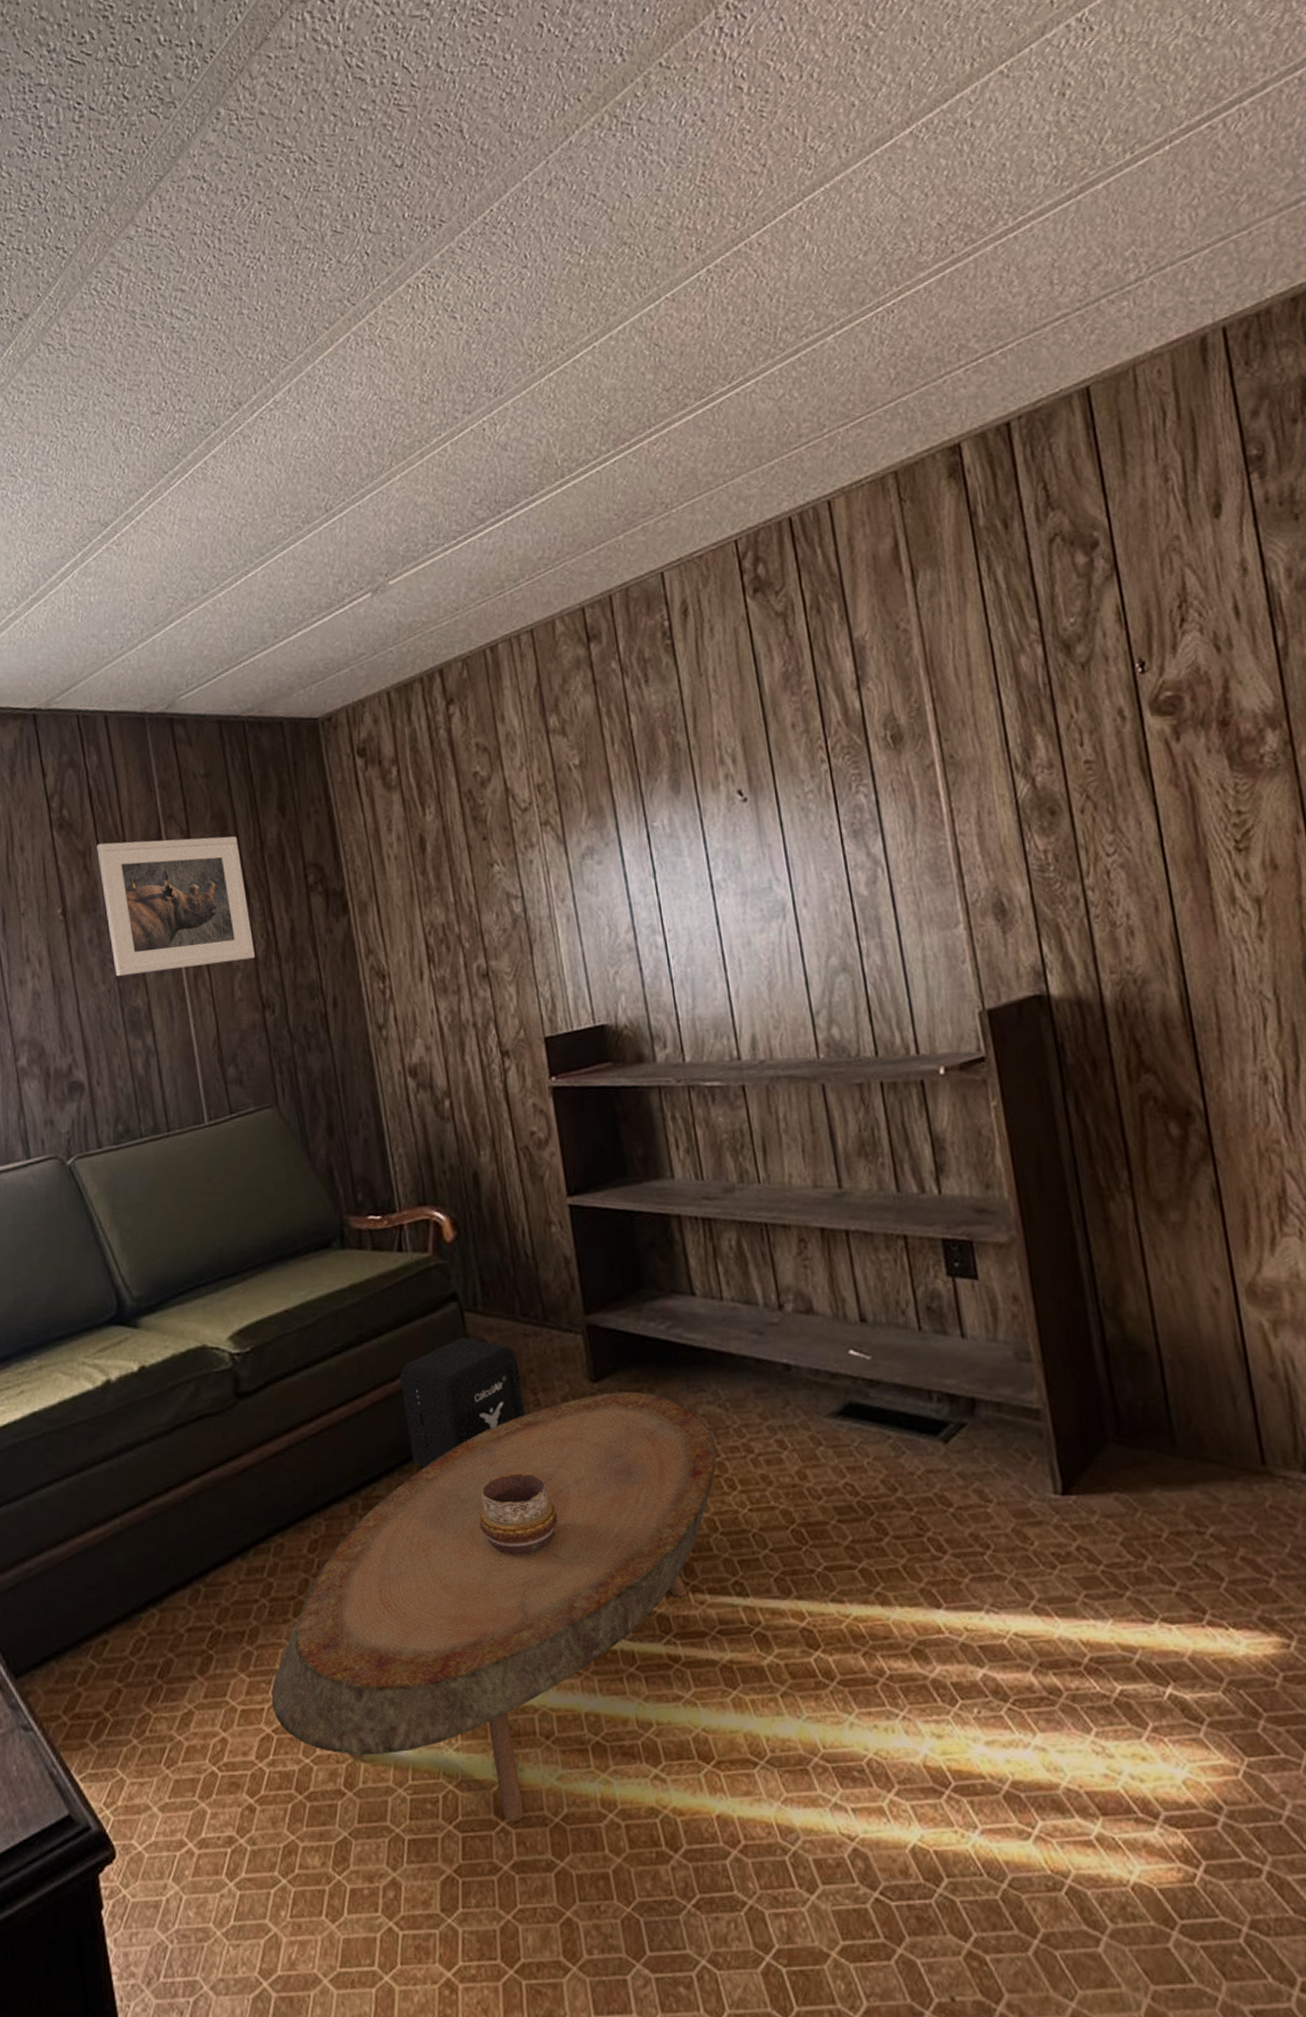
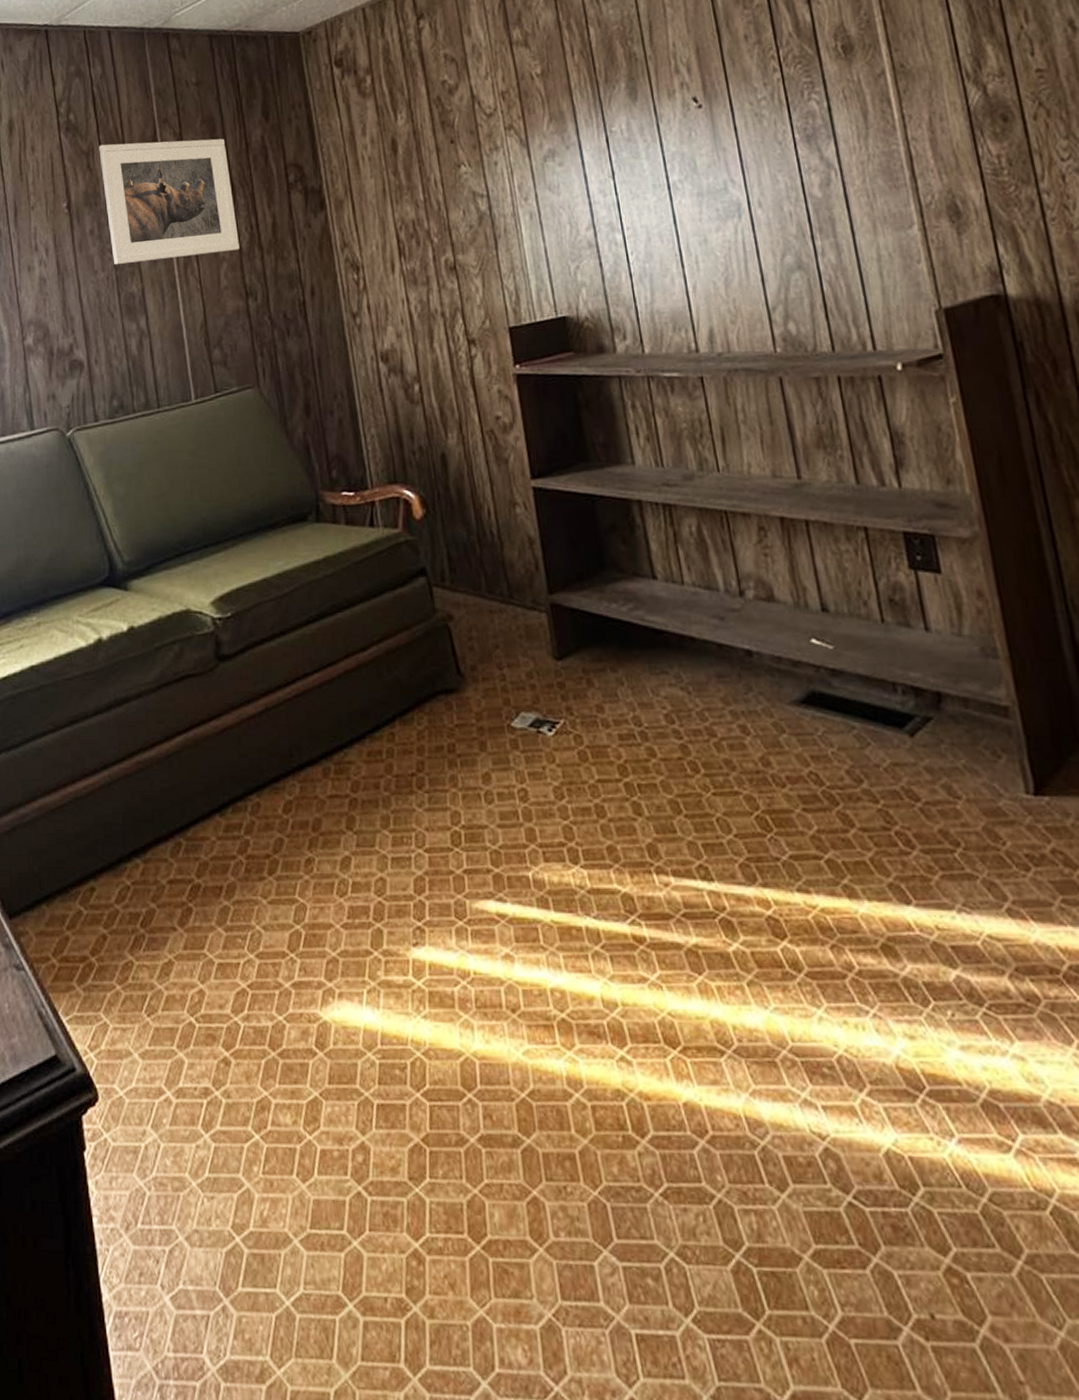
coffee table: present [271,1391,717,1821] -> none [247,670,680,1094]
air purifier: present [399,1338,527,1467] -> none [371,612,493,735]
decorative bowl: present [479,1473,558,1555] -> none [446,745,524,827]

